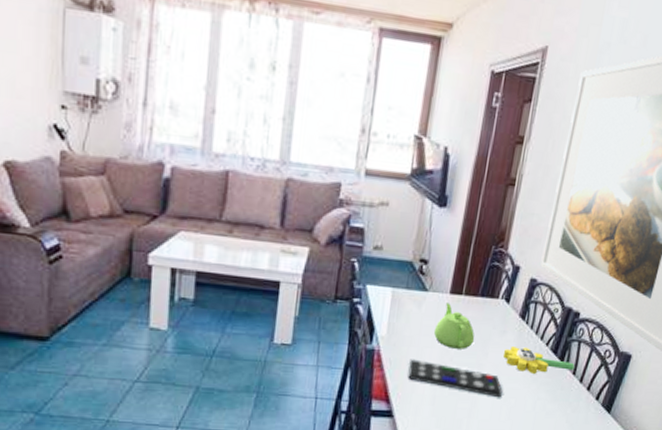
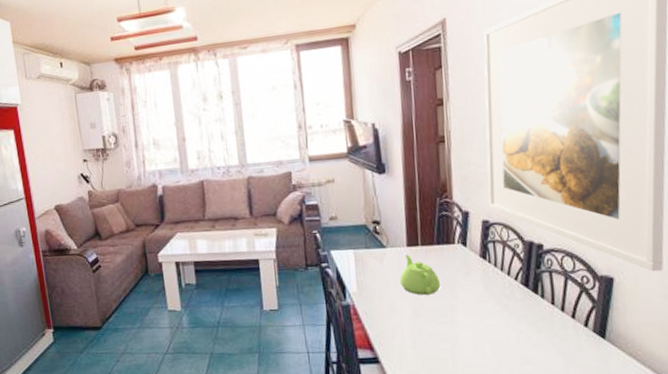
remote control: present [407,359,502,397] -> none [383,309,481,335]
flower: present [502,345,575,374] -> none [472,284,551,309]

